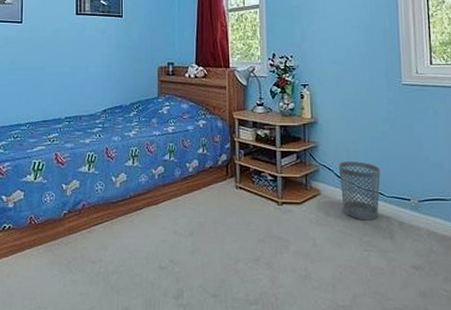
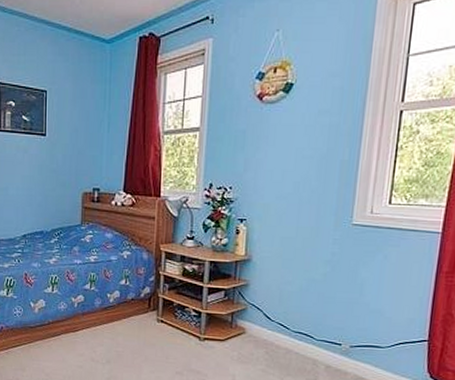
wastebasket: present [338,161,381,220] -> none [267,302,315,362]

